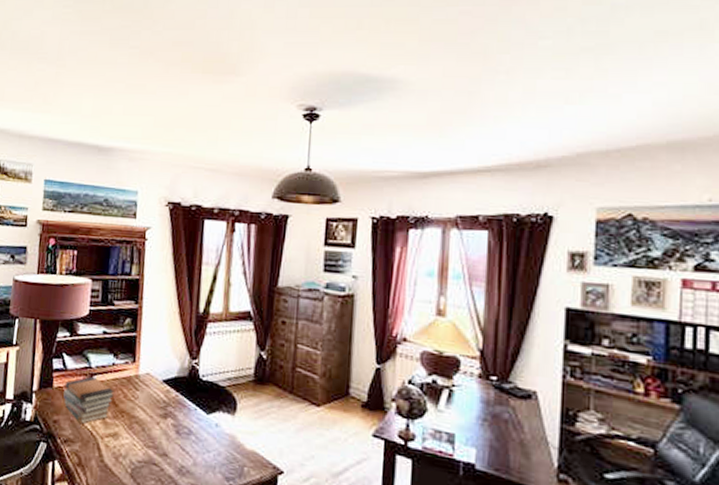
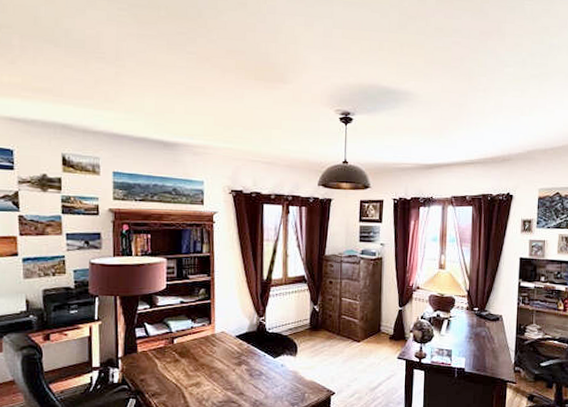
book stack: present [63,376,114,424] -> none [148,339,194,379]

